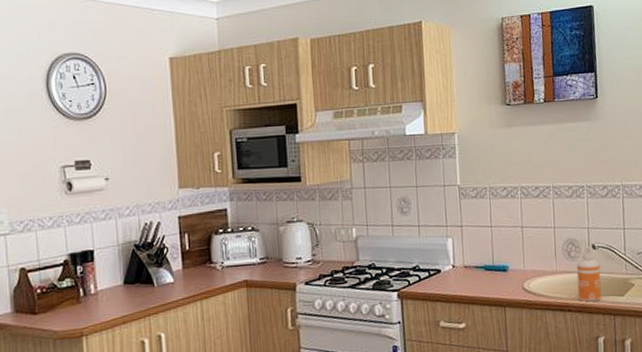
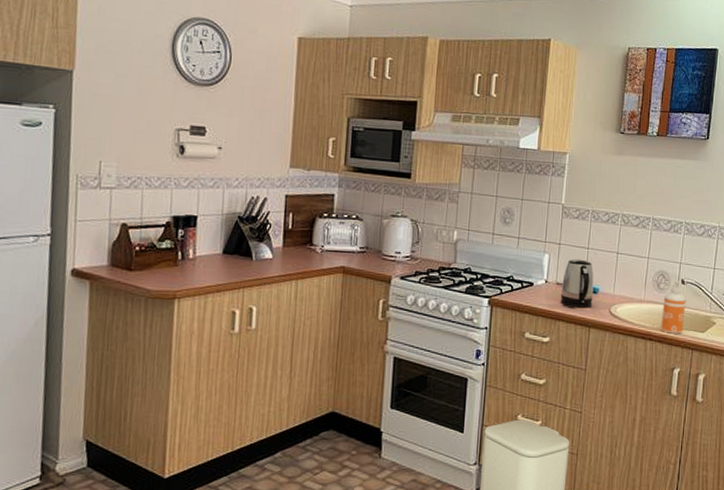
kettle: none [470,238,505,290] -> present [560,259,594,309]

